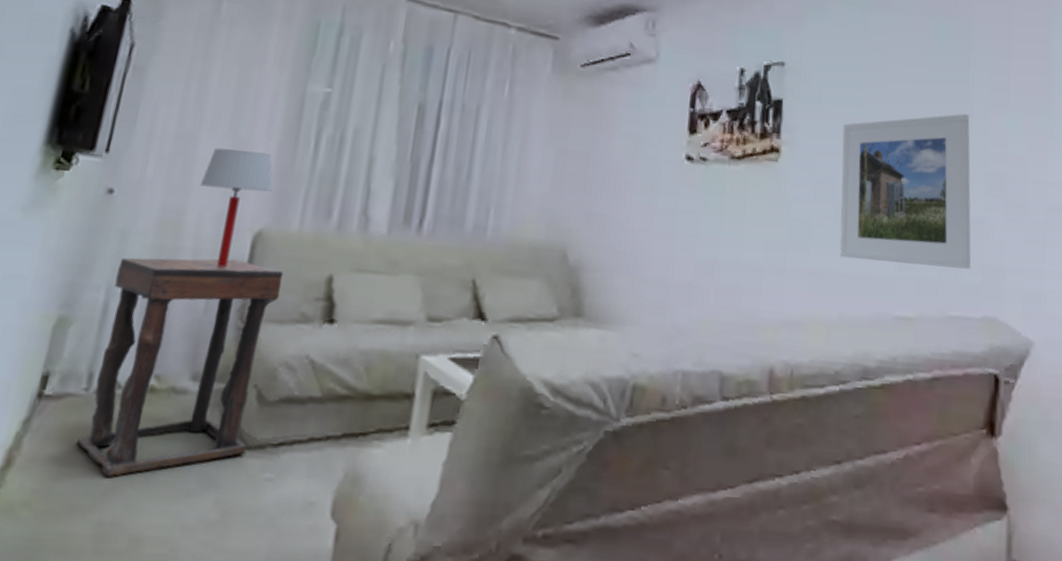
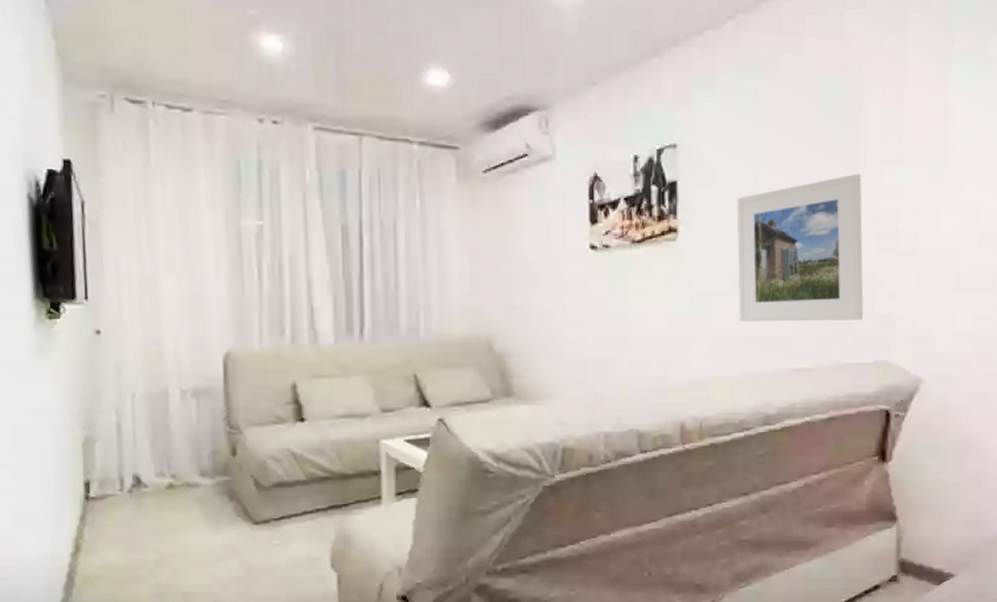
side table: present [76,257,284,478] -> none [120,378,256,554]
table lamp: present [199,148,273,268] -> none [169,286,231,386]

